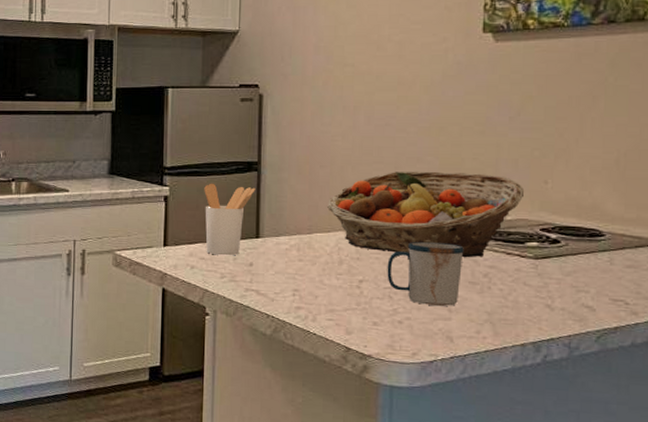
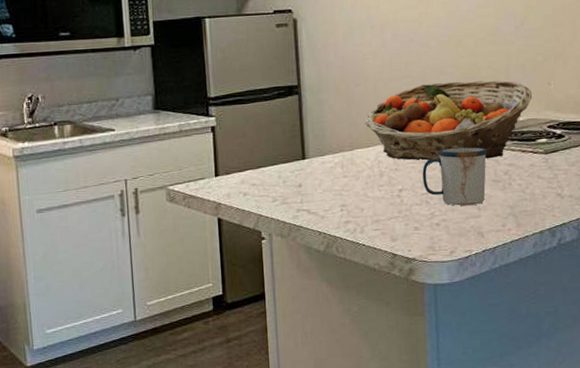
utensil holder: present [204,183,256,256] -> none [249,109,298,180]

